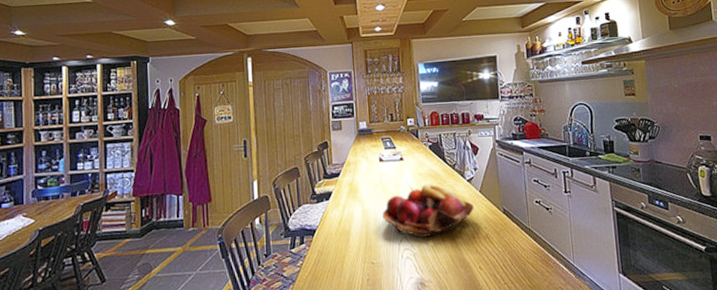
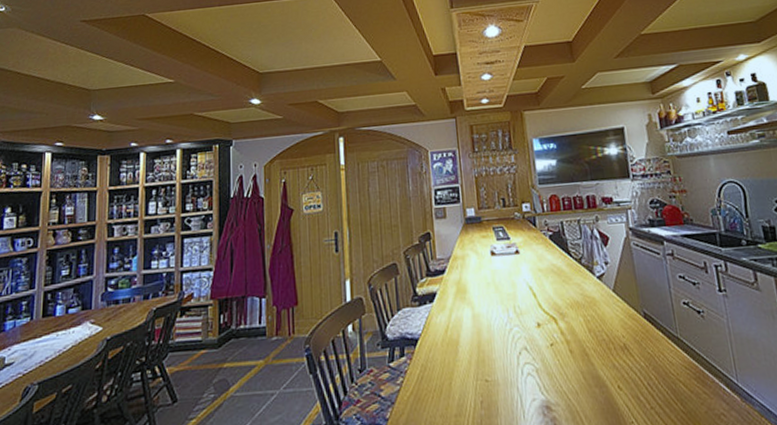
fruit basket: present [382,184,474,238] -> none [496,282,607,349]

